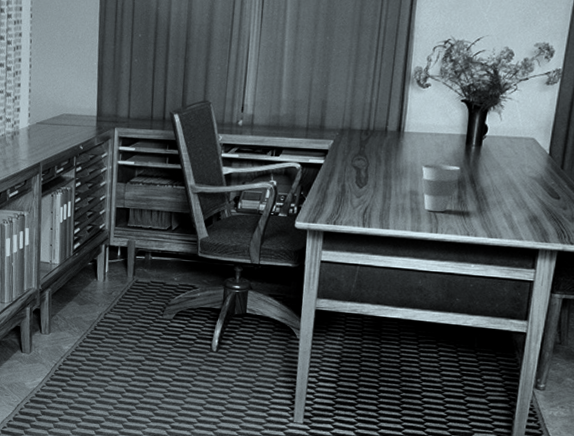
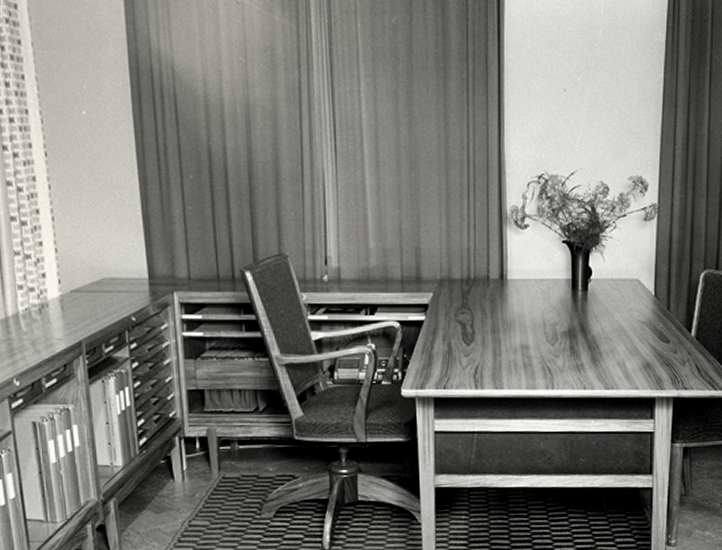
cup: present [421,164,461,212] -> none [530,313,569,366]

